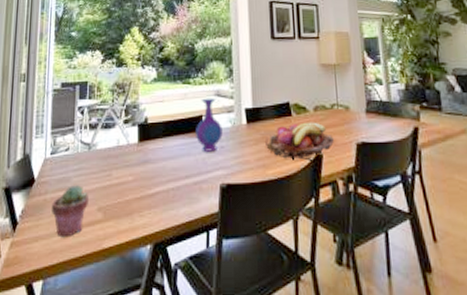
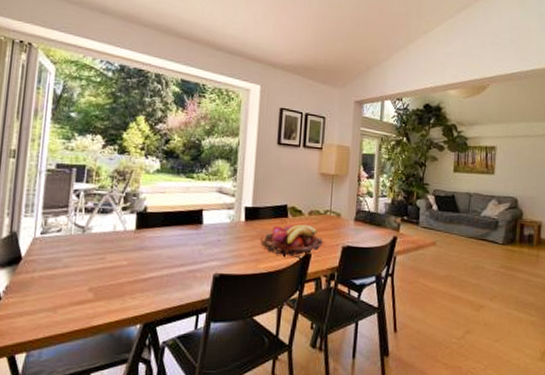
potted succulent: present [52,185,90,238] -> none [39,266,81,314]
vase: present [196,98,223,152] -> none [194,193,221,244]

